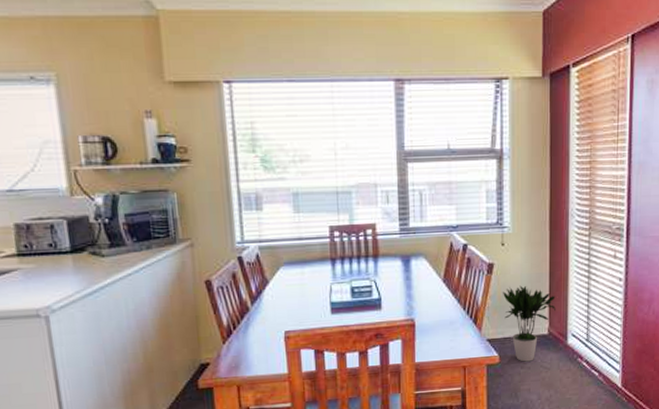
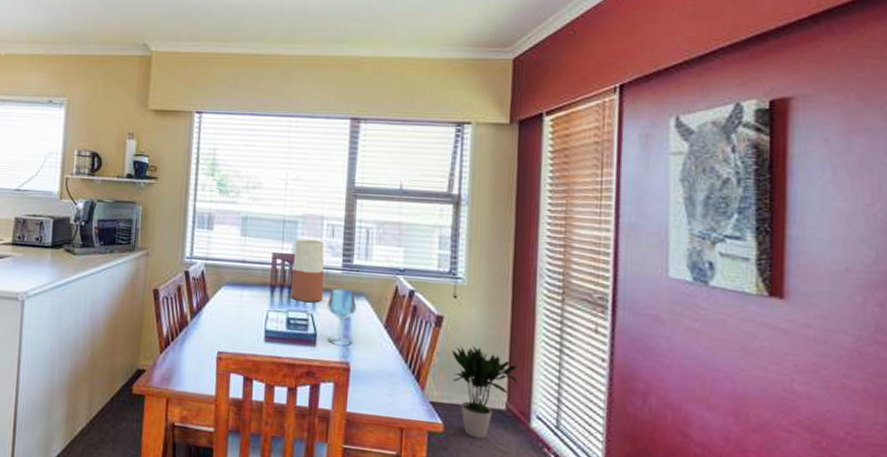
vase: none [351,207,384,270] -> present [290,239,325,303]
wine glass: none [388,252,417,306] -> present [327,288,357,347]

